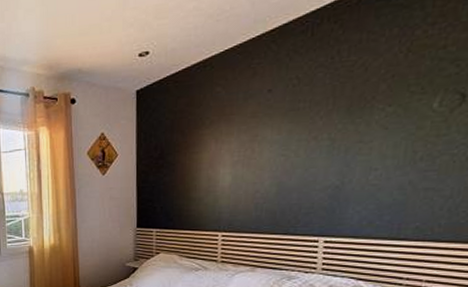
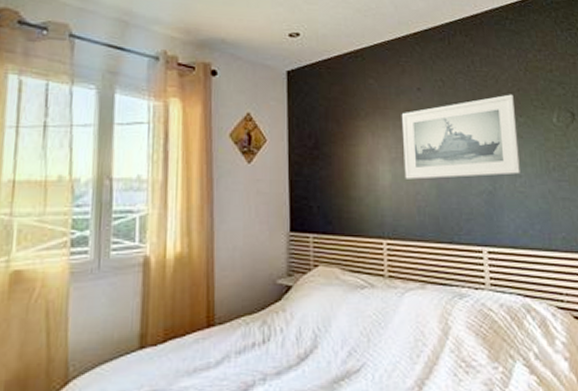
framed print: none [245,82,385,180] -> present [401,94,520,180]

